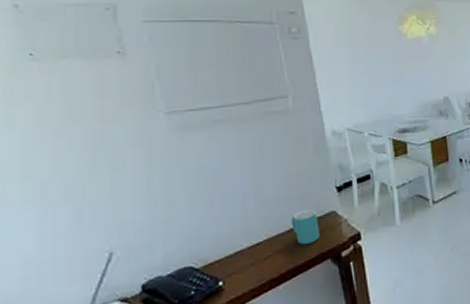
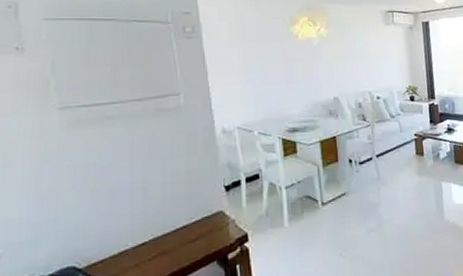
mug: present [291,210,320,245] -> none [178,209,207,245]

